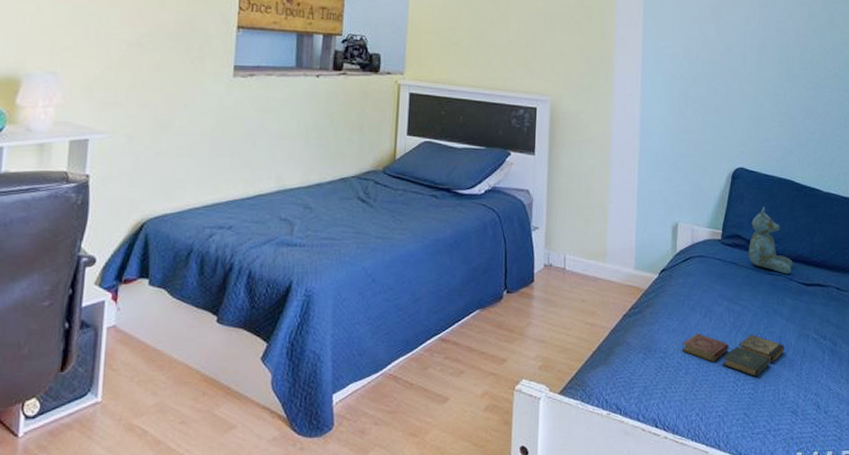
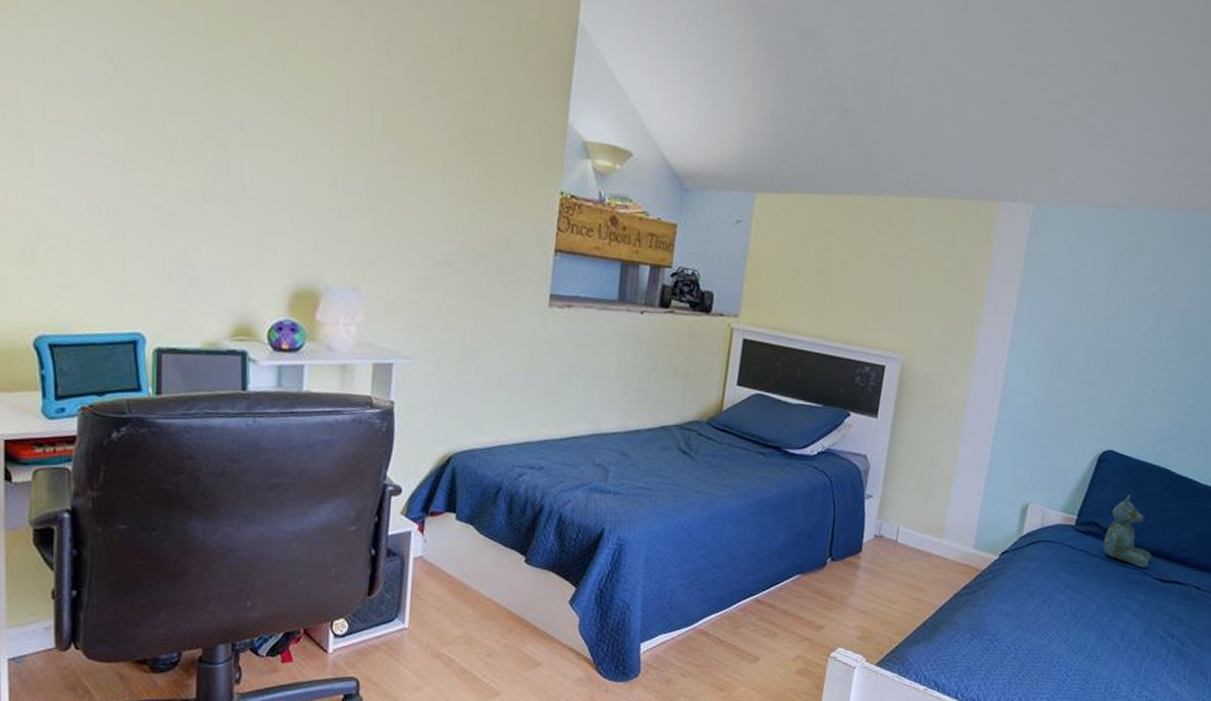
book: present [681,333,785,378] -> none [1012,619,1127,669]

